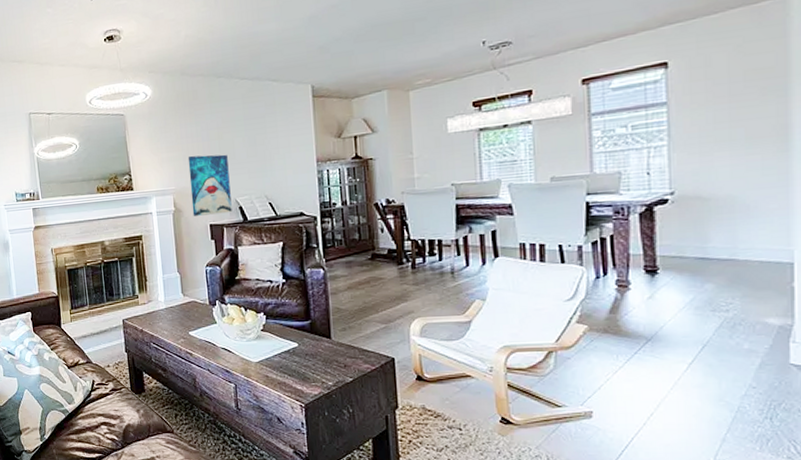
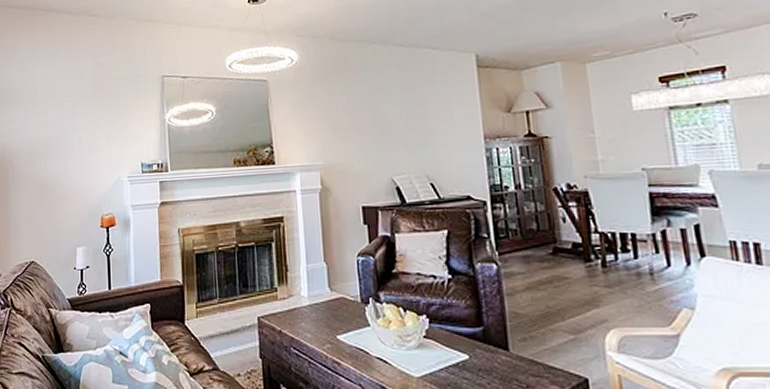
wall art: present [187,154,232,216] -> none [337,127,388,196]

